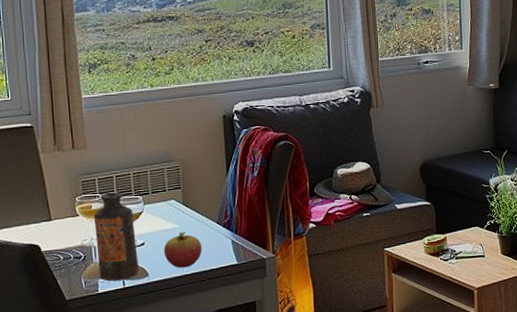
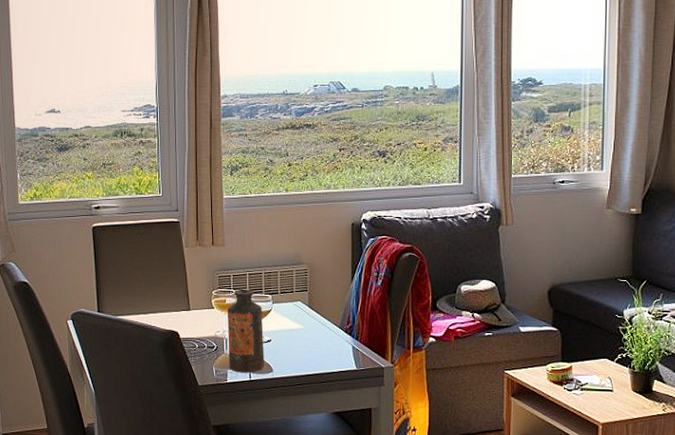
fruit: present [163,231,202,268] -> none [288,333,324,368]

